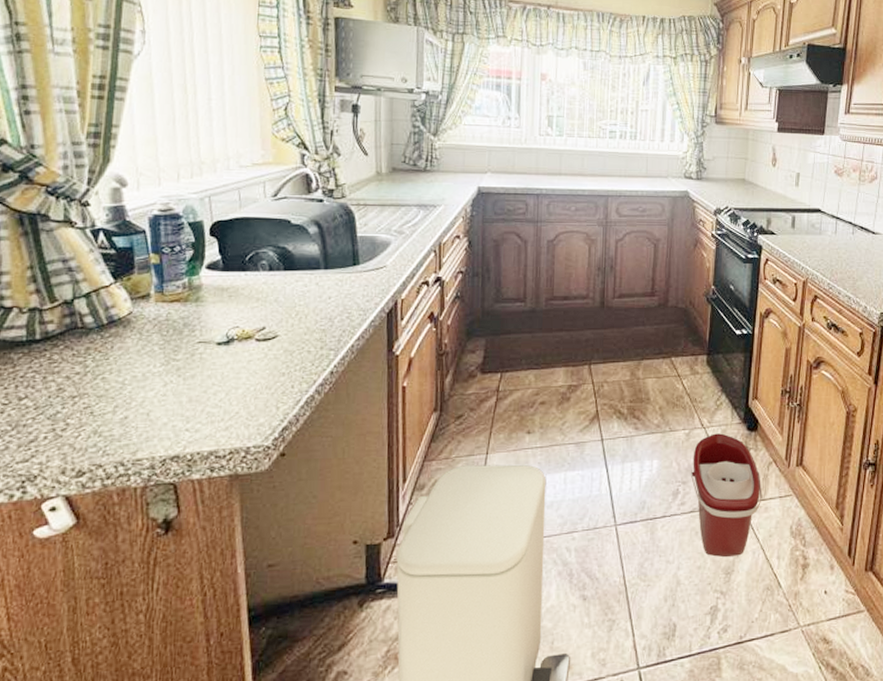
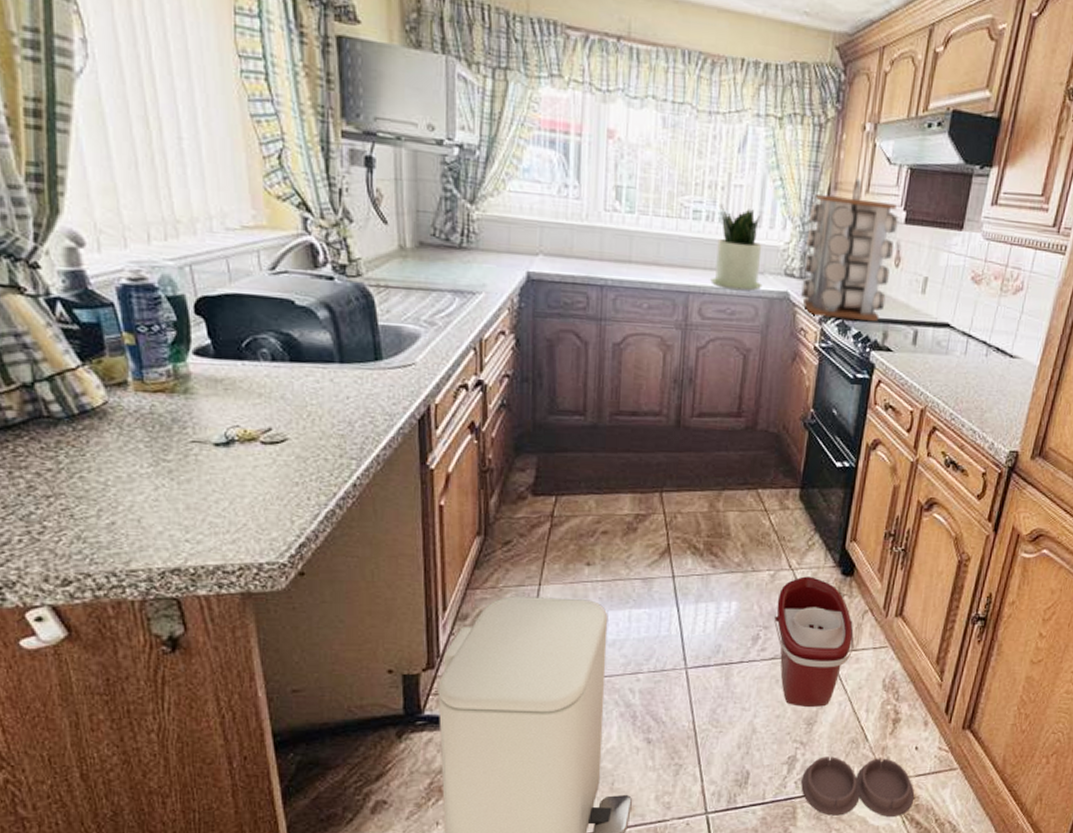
planter: none [625,127,667,192] -> present [710,206,763,292]
spice rack: none [697,98,772,211] -> present [800,177,899,321]
pet bowl: none [724,603,828,665] -> present [801,757,915,816]

